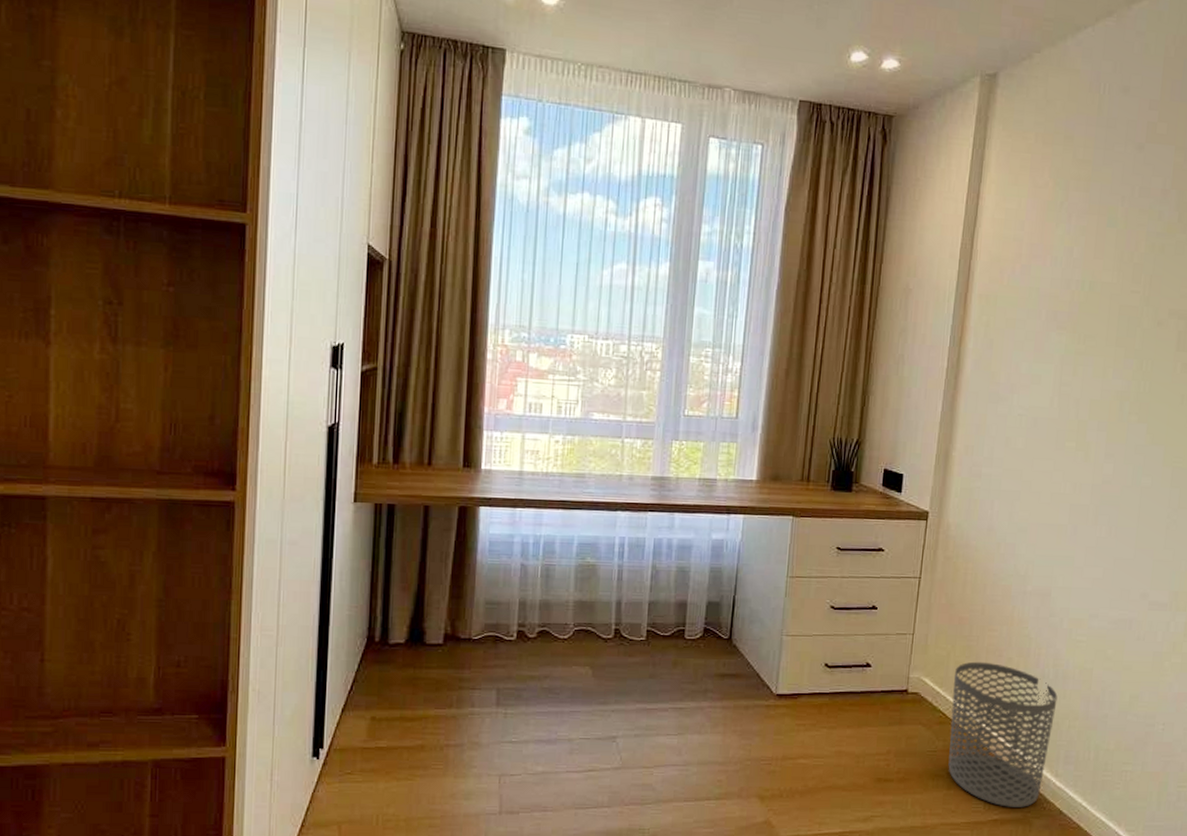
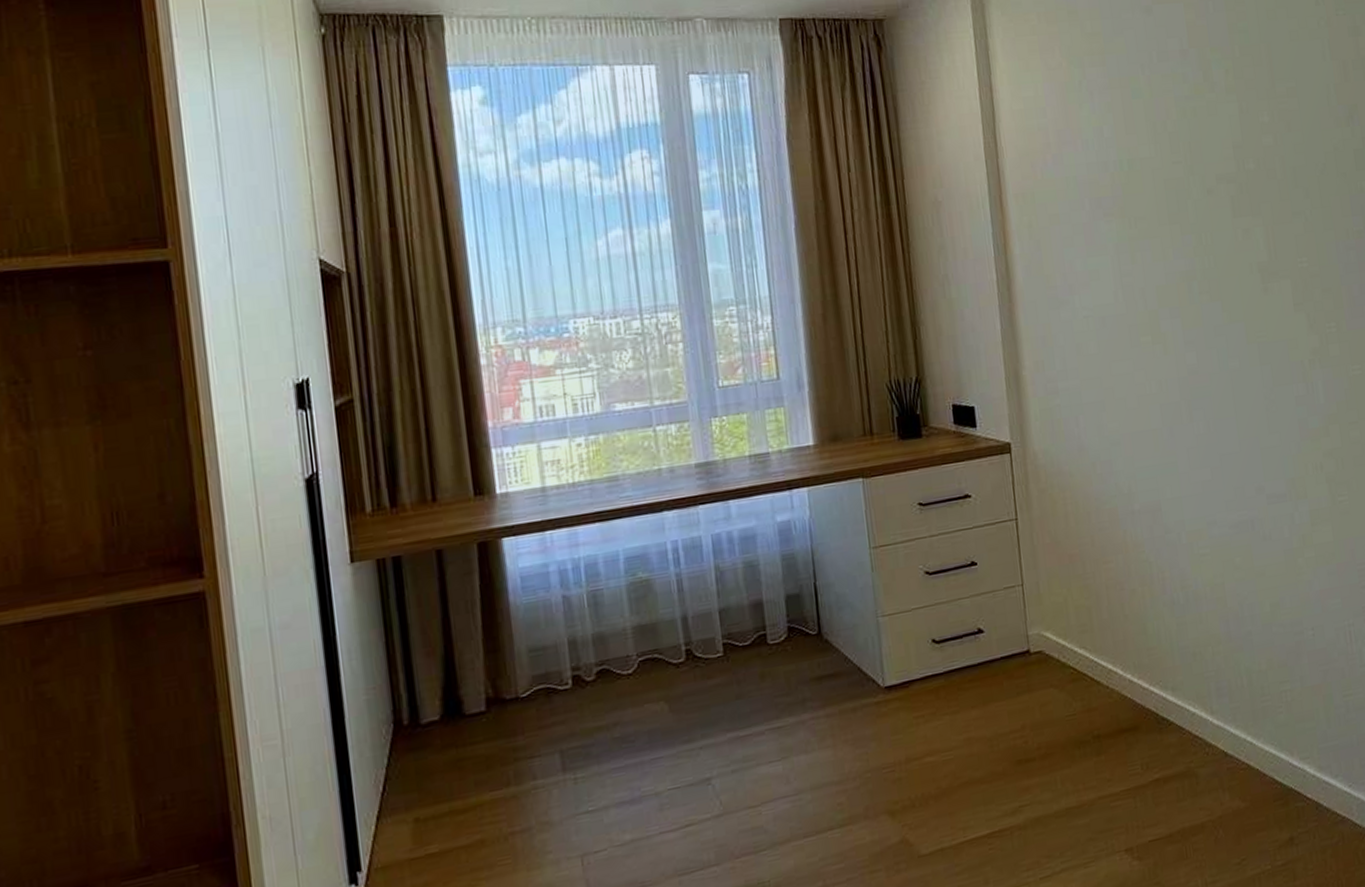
waste bin: present [948,661,1058,807] -> none [1077,599,1199,762]

